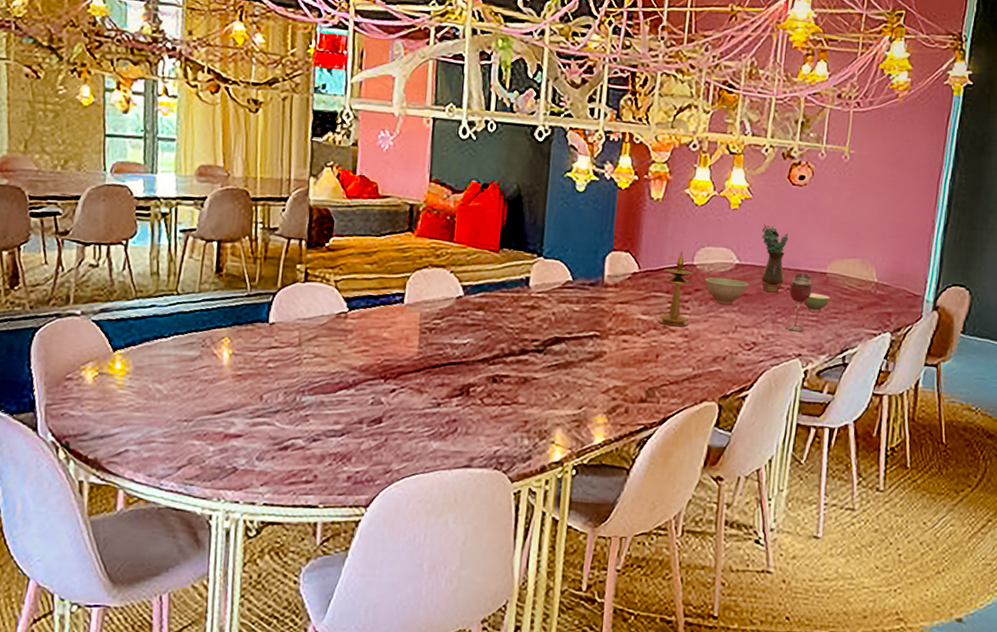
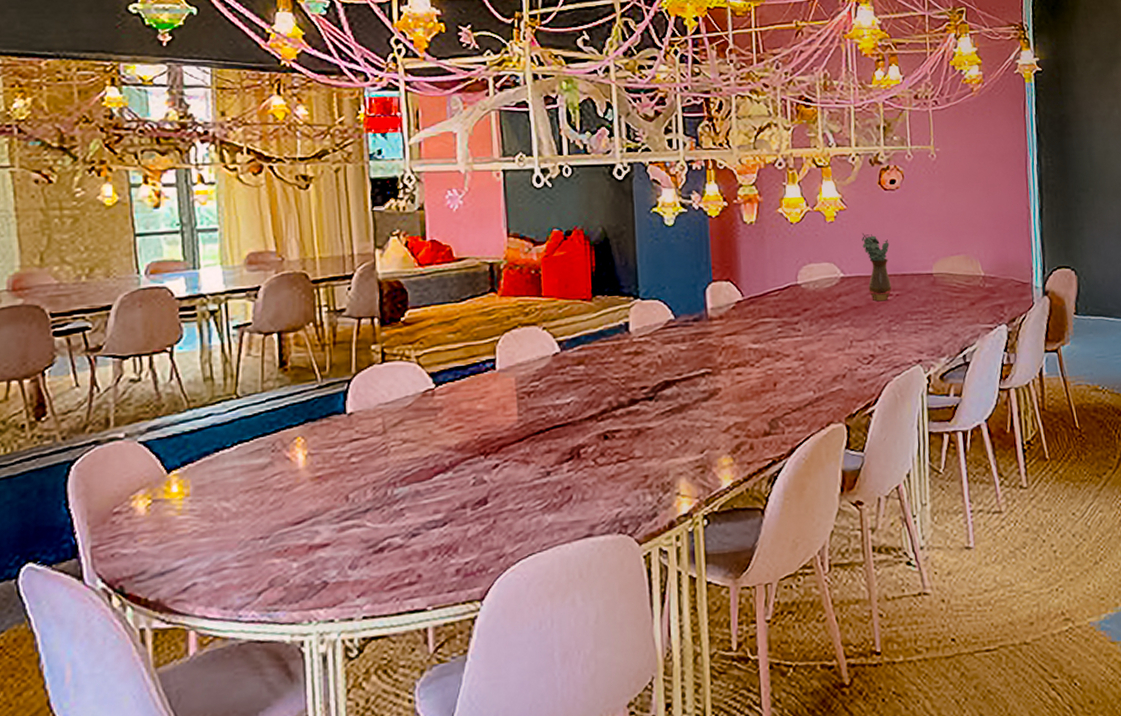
candlestick: present [657,251,695,327] -> none [769,272,803,351]
bowl: present [705,277,749,305] -> none [812,293,857,321]
wineglass: present [786,273,812,332] -> none [898,278,921,338]
bowl: present [803,293,831,312] -> none [915,295,941,315]

